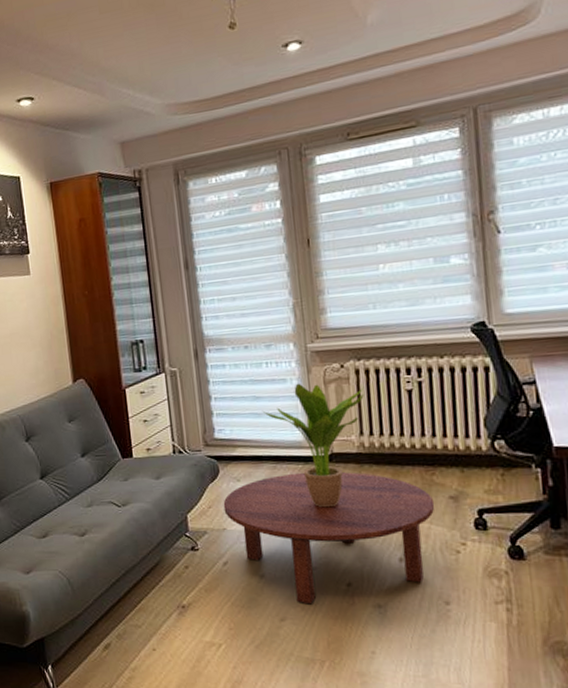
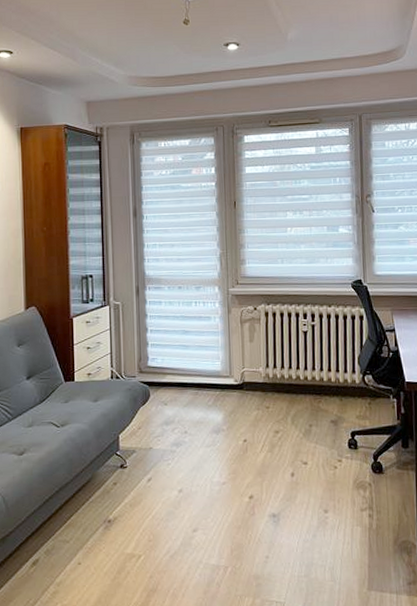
coffee table: present [223,472,435,605] -> none [151,398,320,516]
potted plant: present [262,383,364,508] -> none [189,321,272,430]

